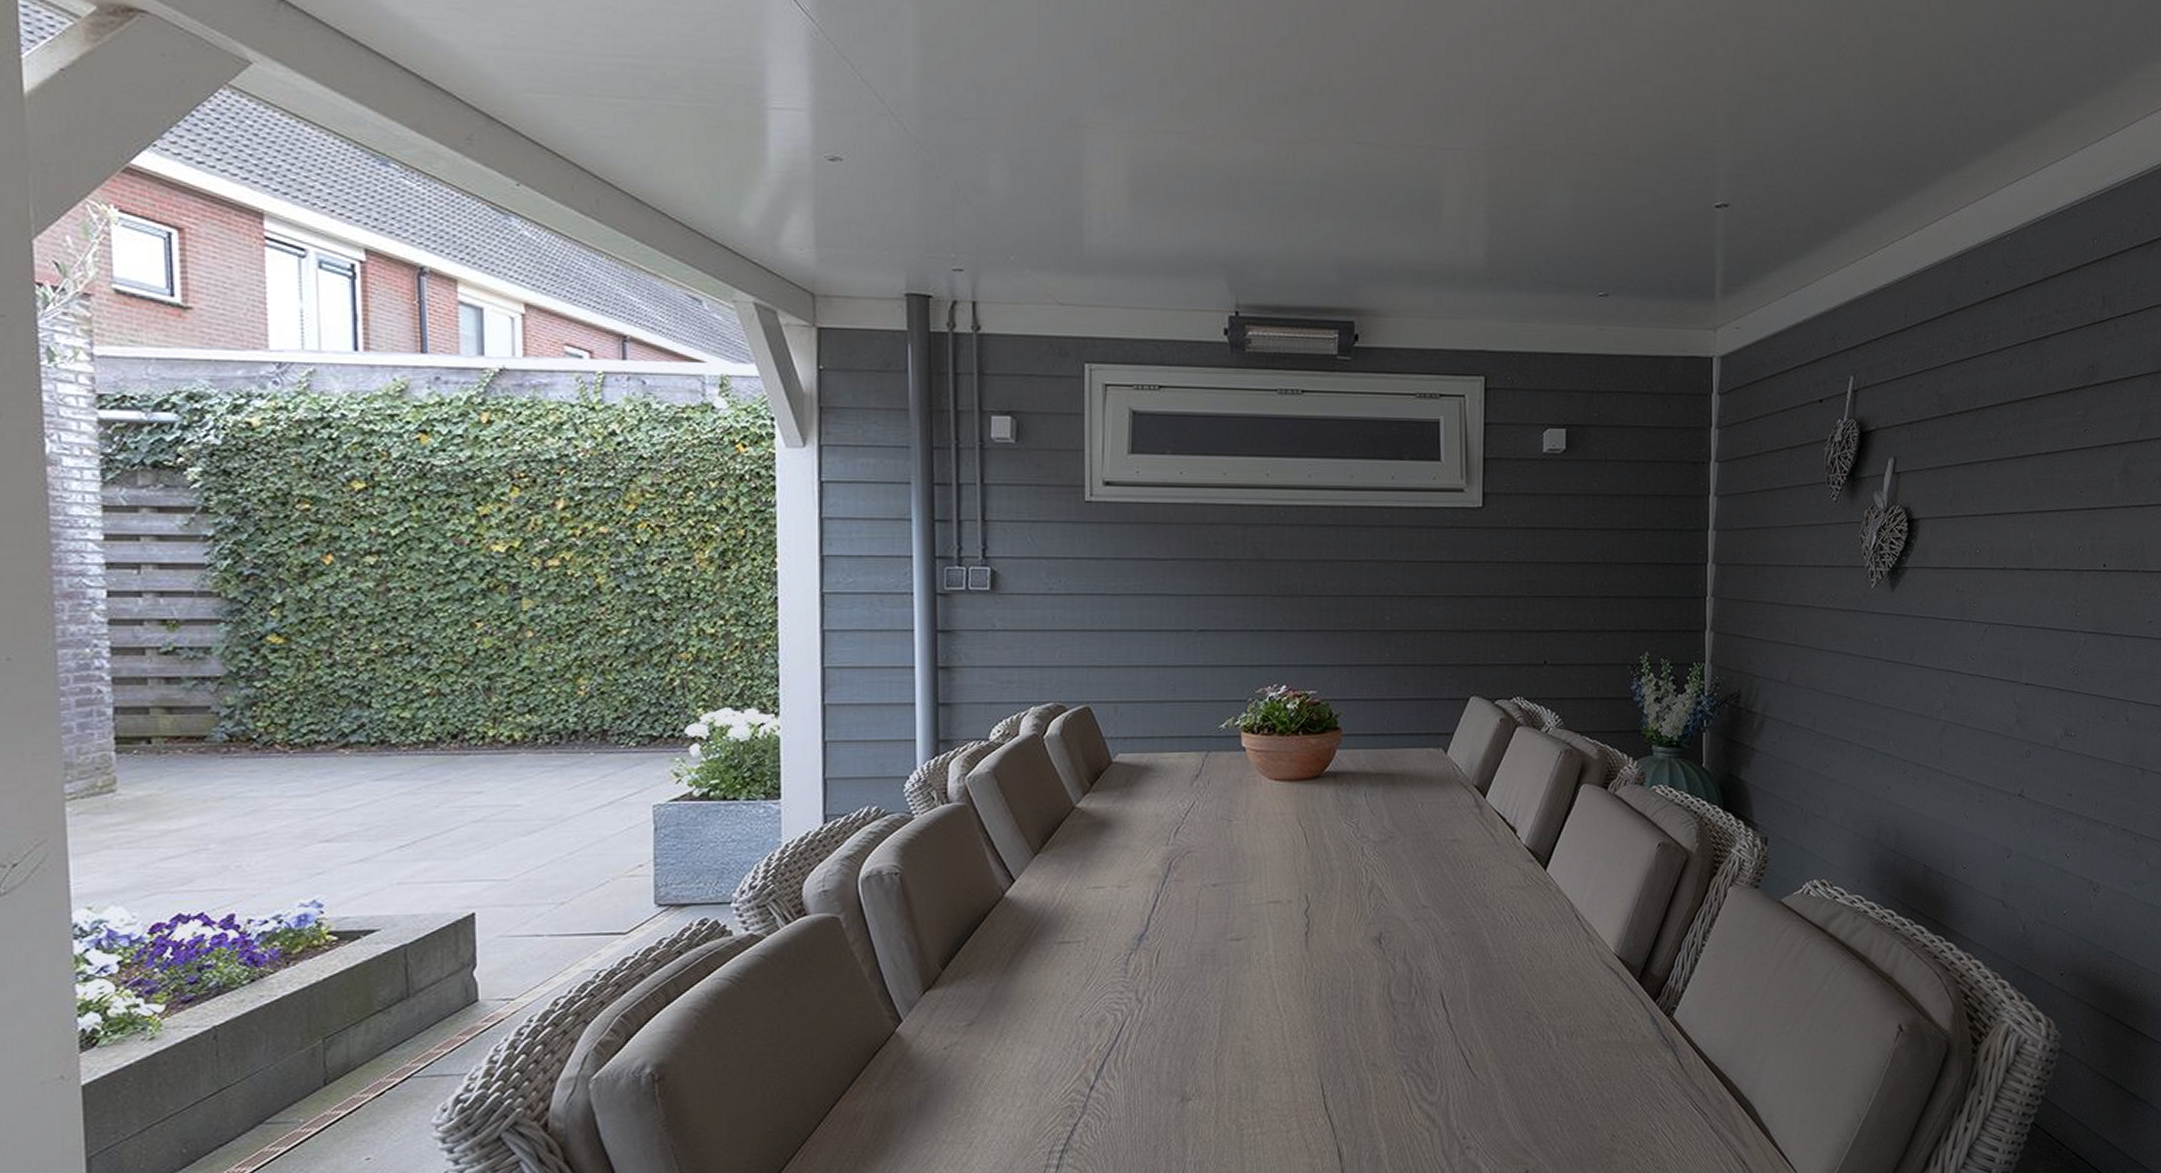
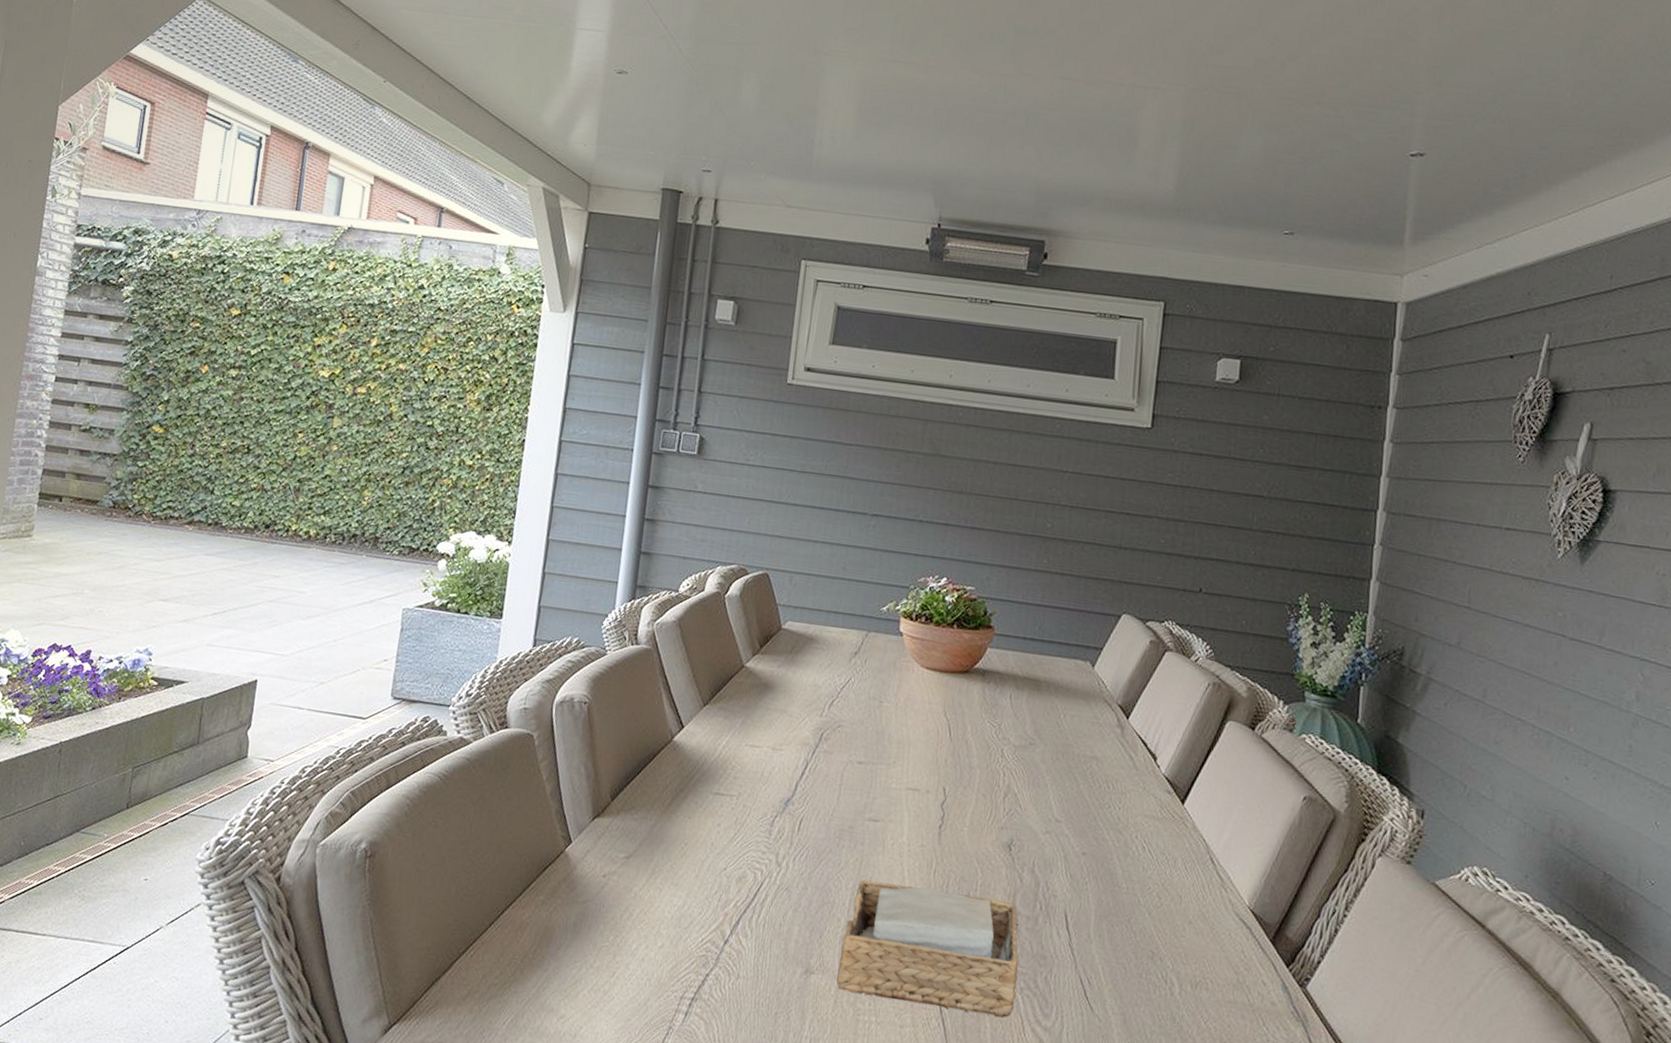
napkin holder: none [1214,993,1400,1110] -> present [836,880,1019,1017]

